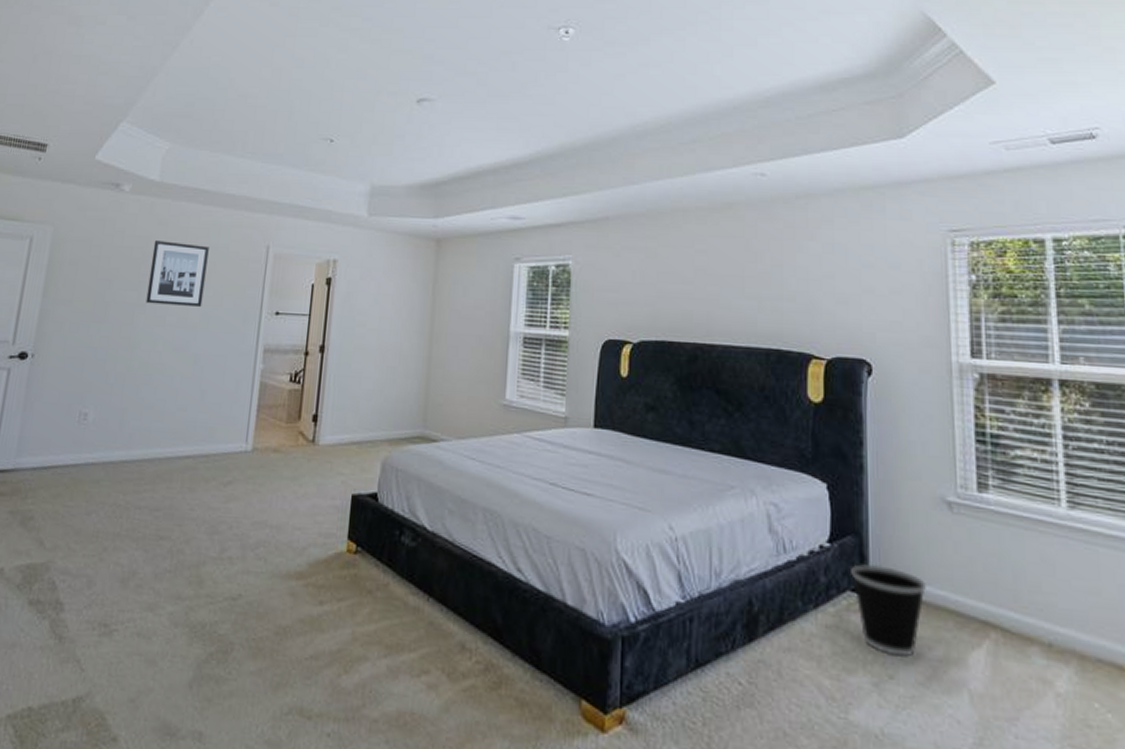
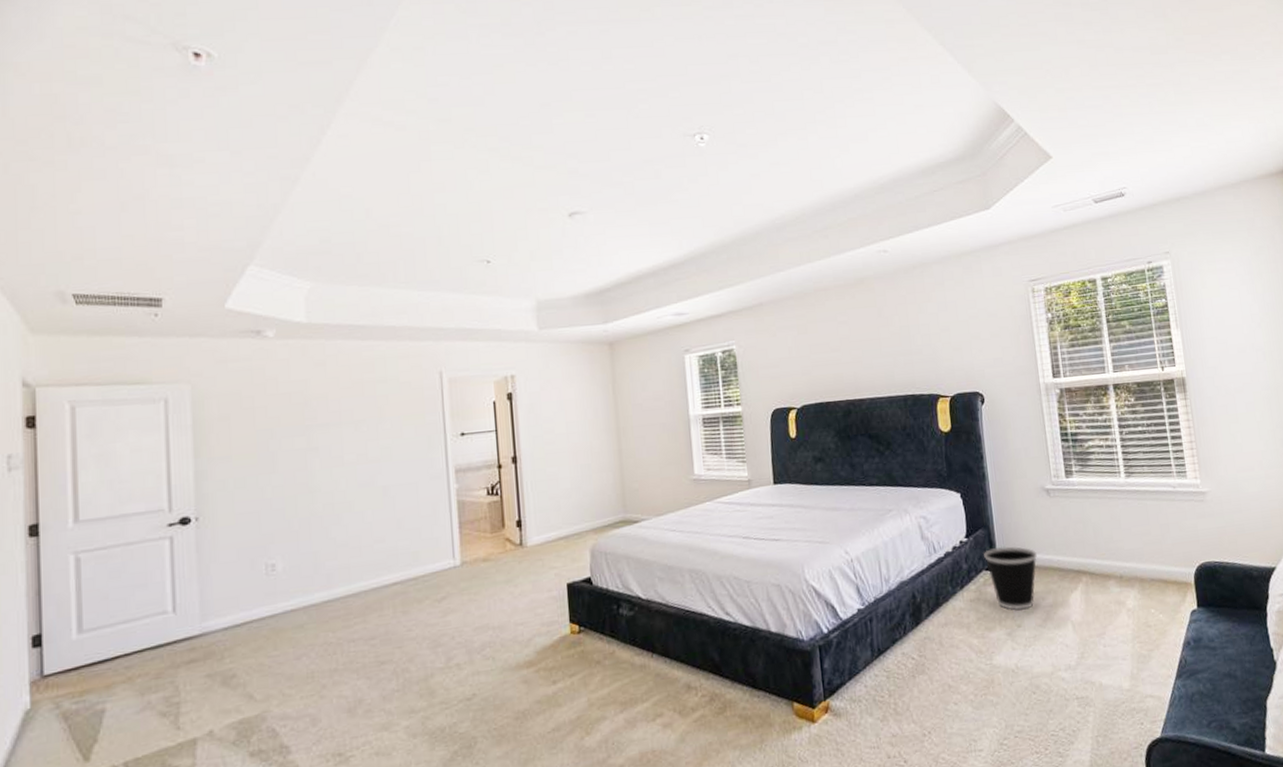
wall art: present [145,240,209,307] -> none [314,380,381,447]

